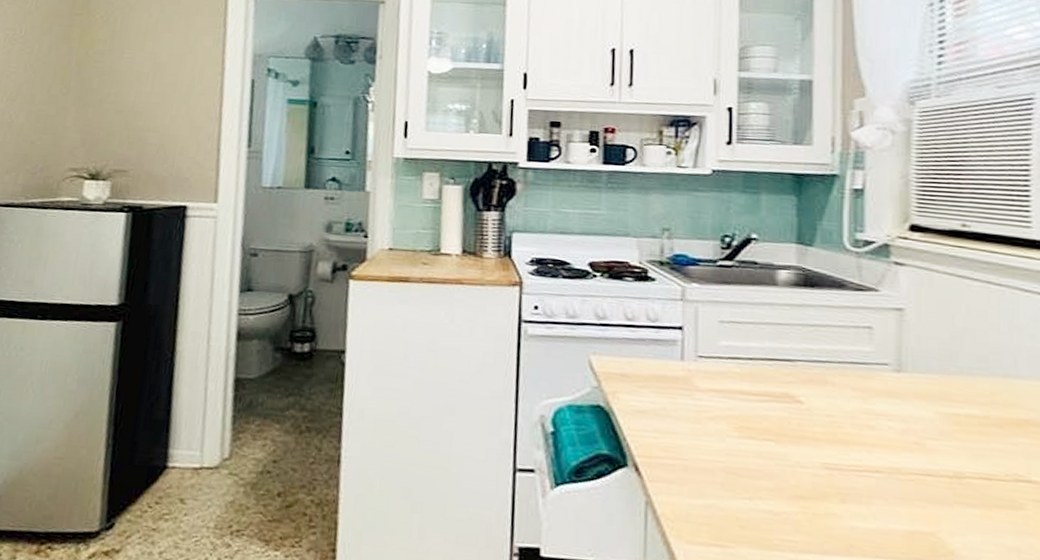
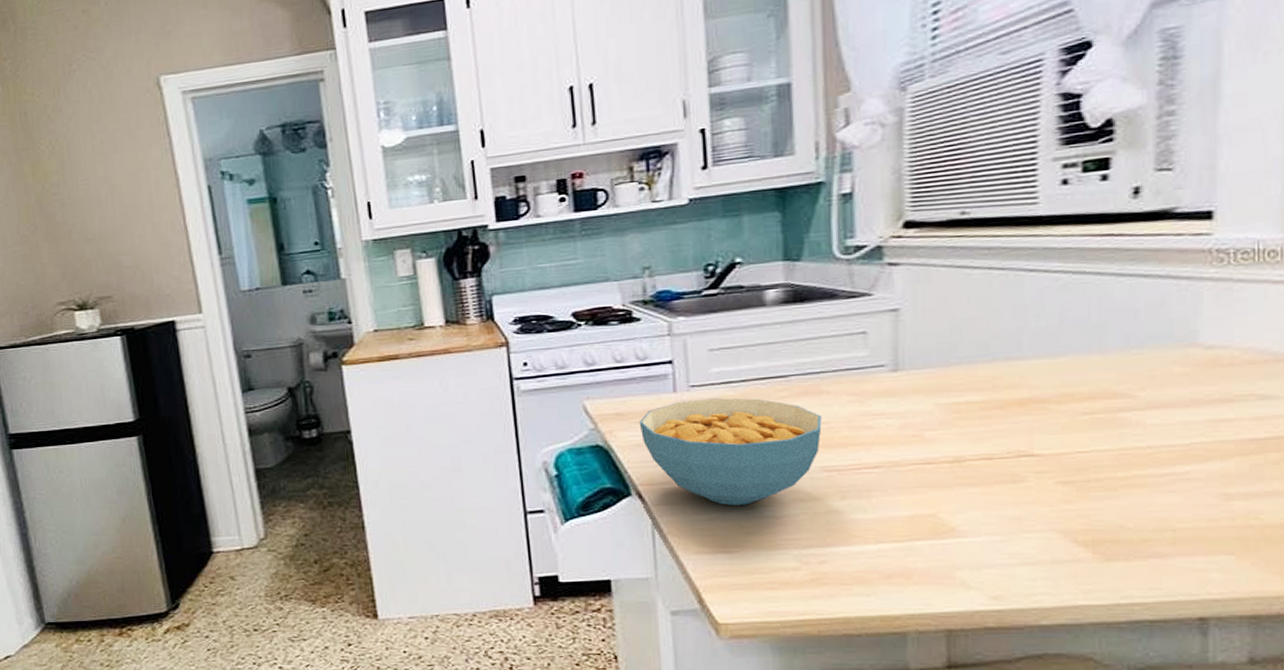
cereal bowl: none [643,370,825,495] -> present [639,398,822,505]

